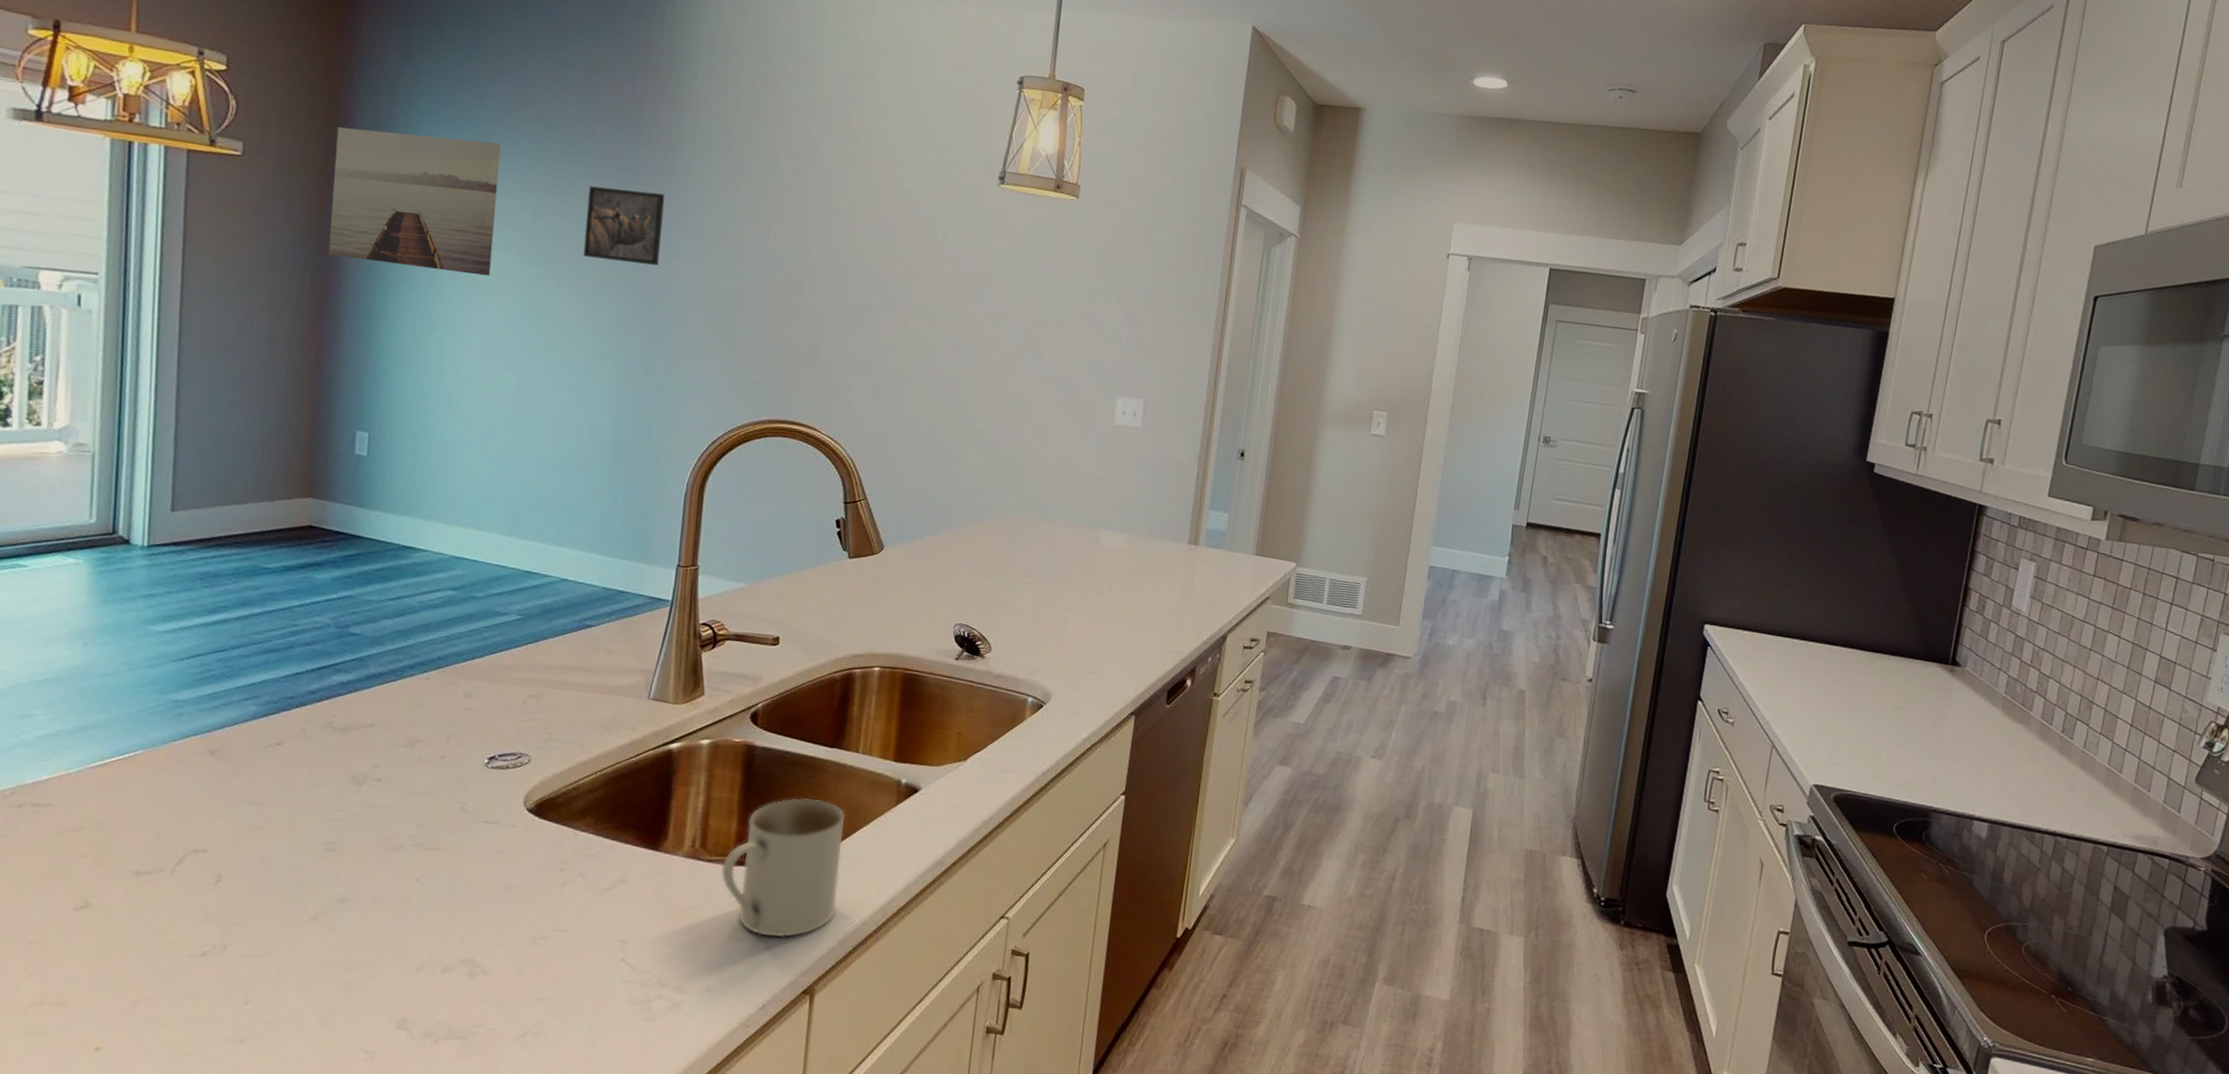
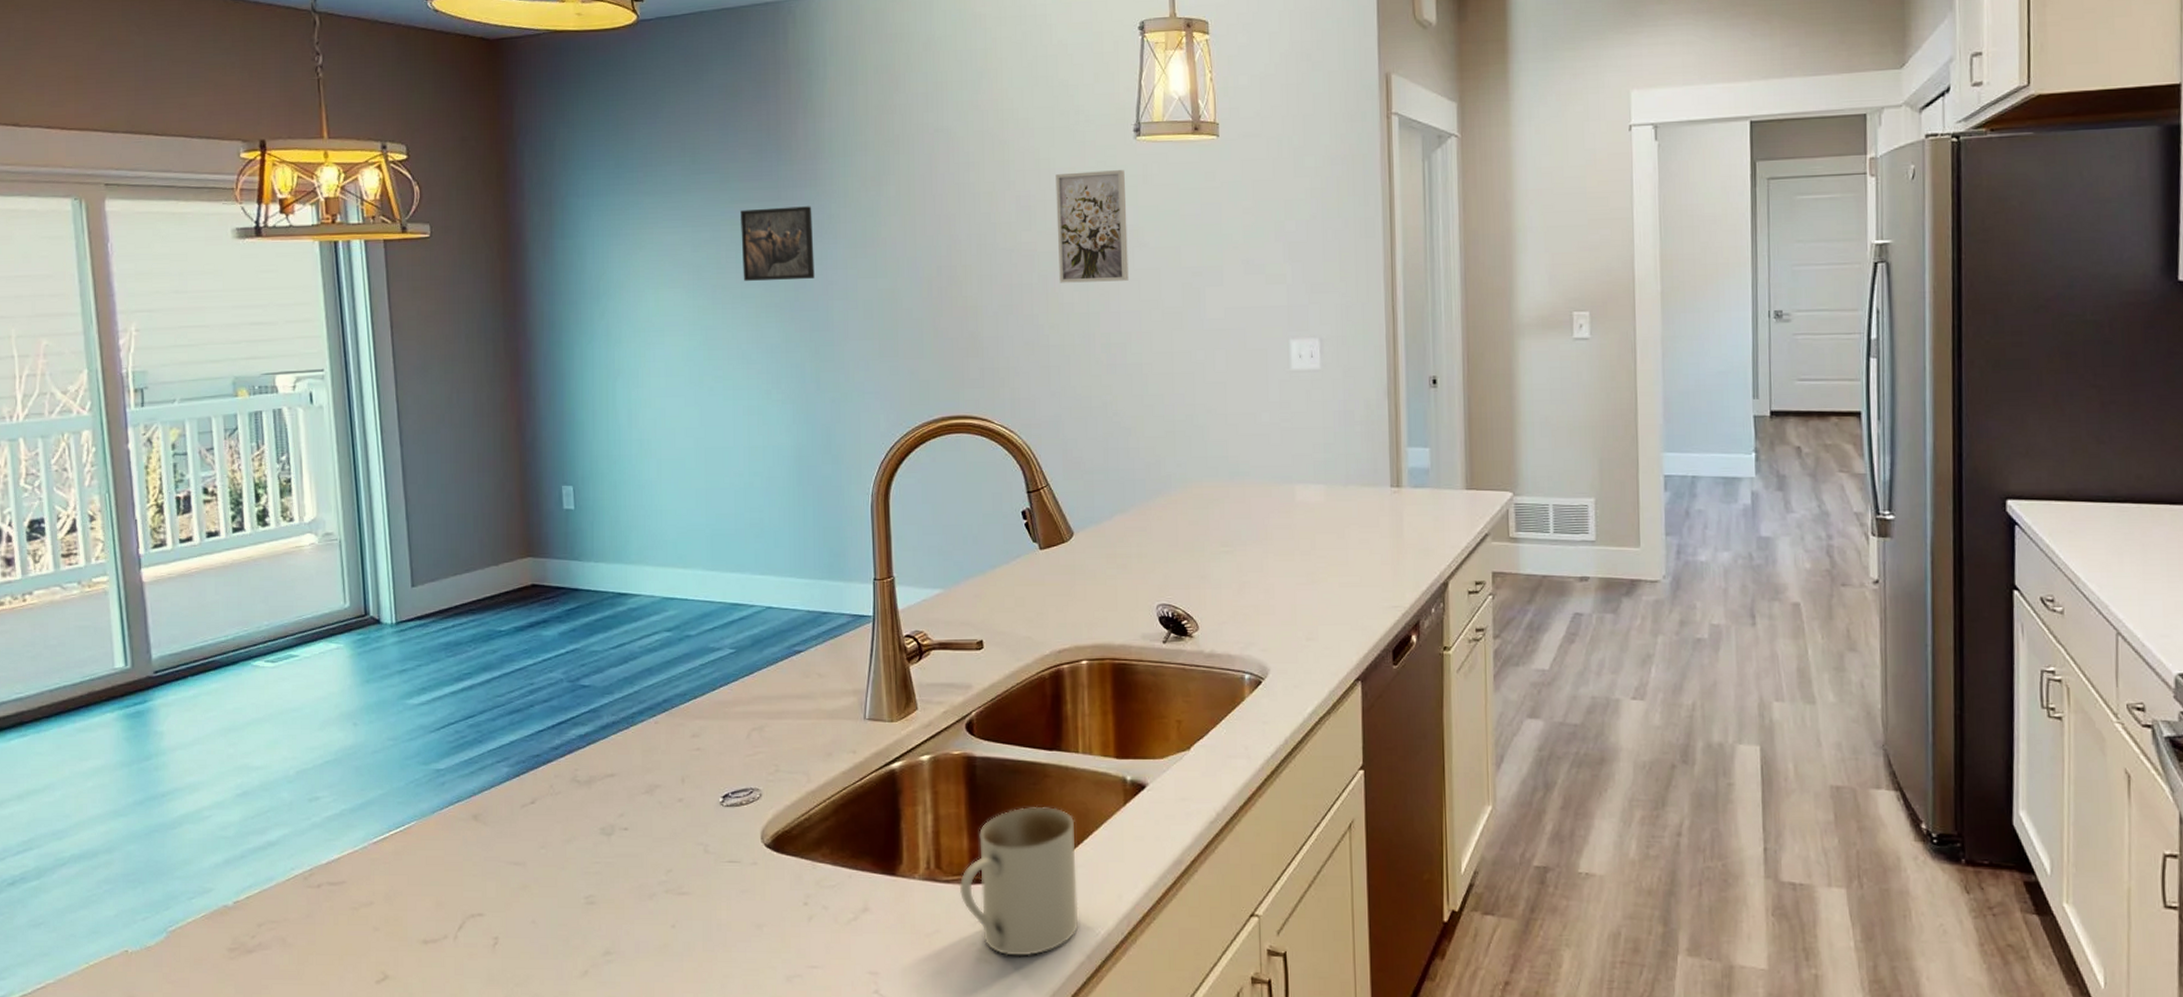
wall art: present [328,127,501,276] -> none [509,183,662,320]
wall art: none [905,206,984,318] -> present [1056,170,1129,283]

